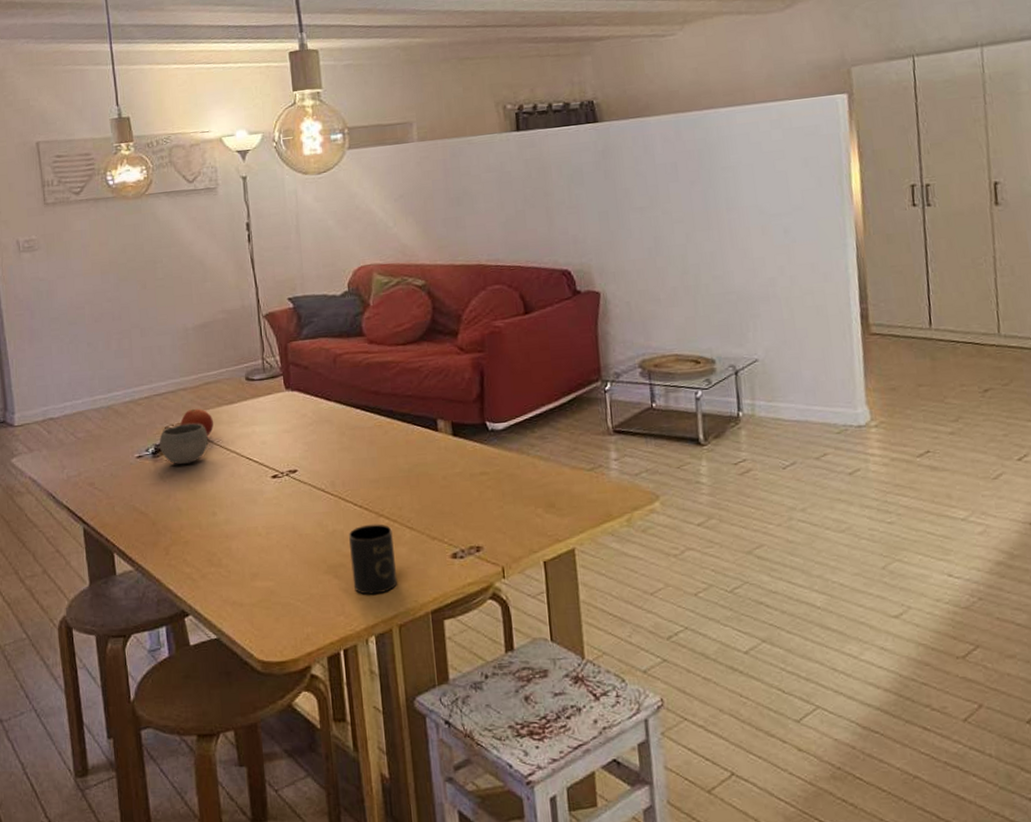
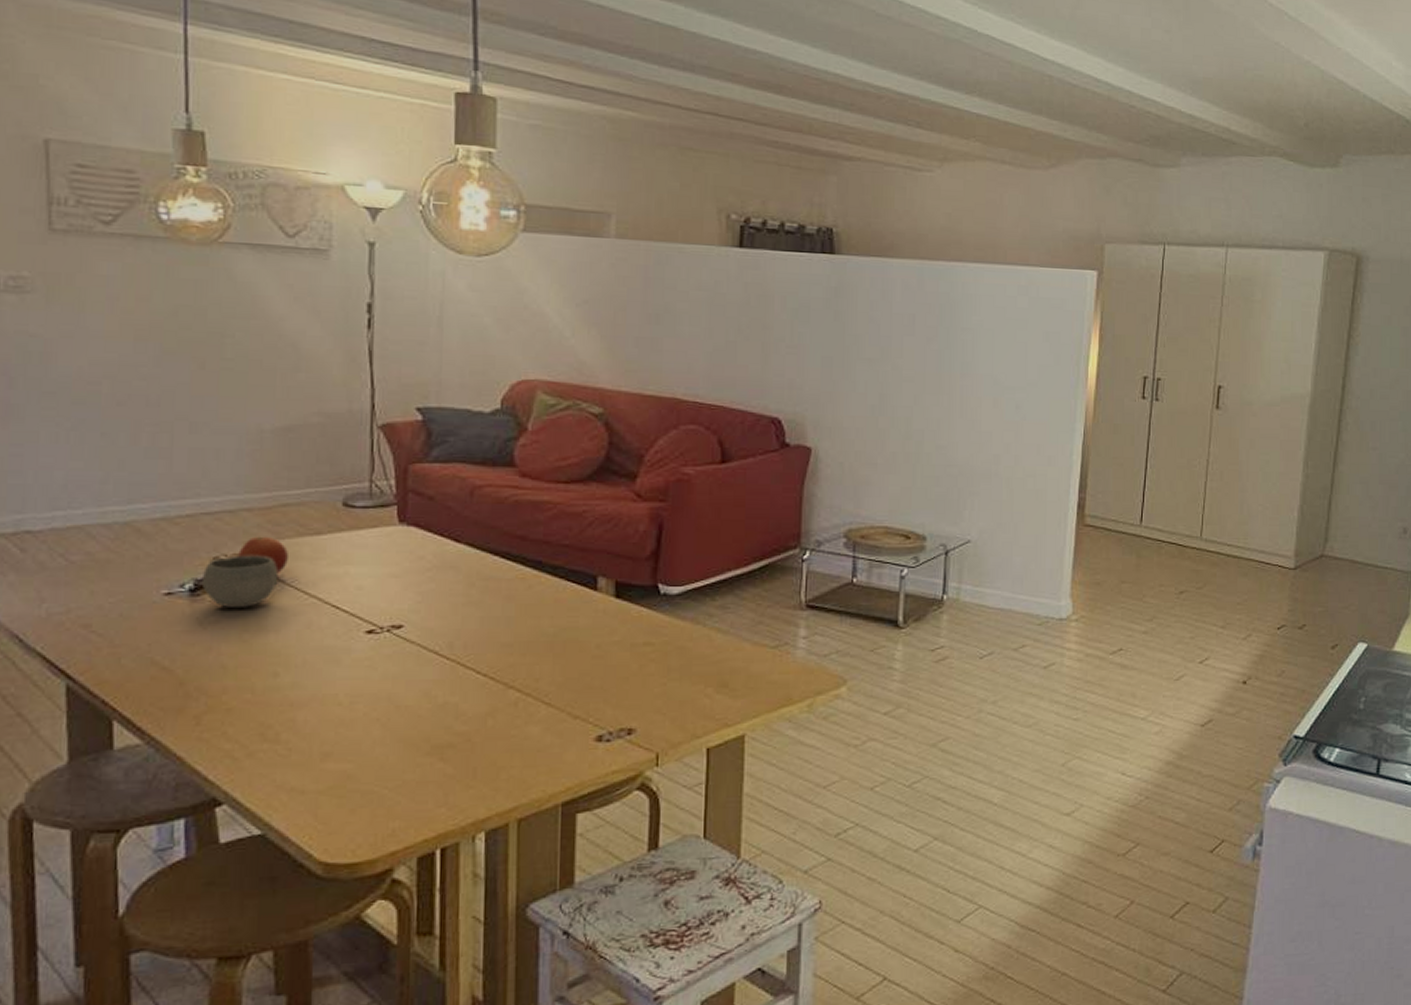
mug: present [349,524,397,595] -> none [463,697,525,782]

